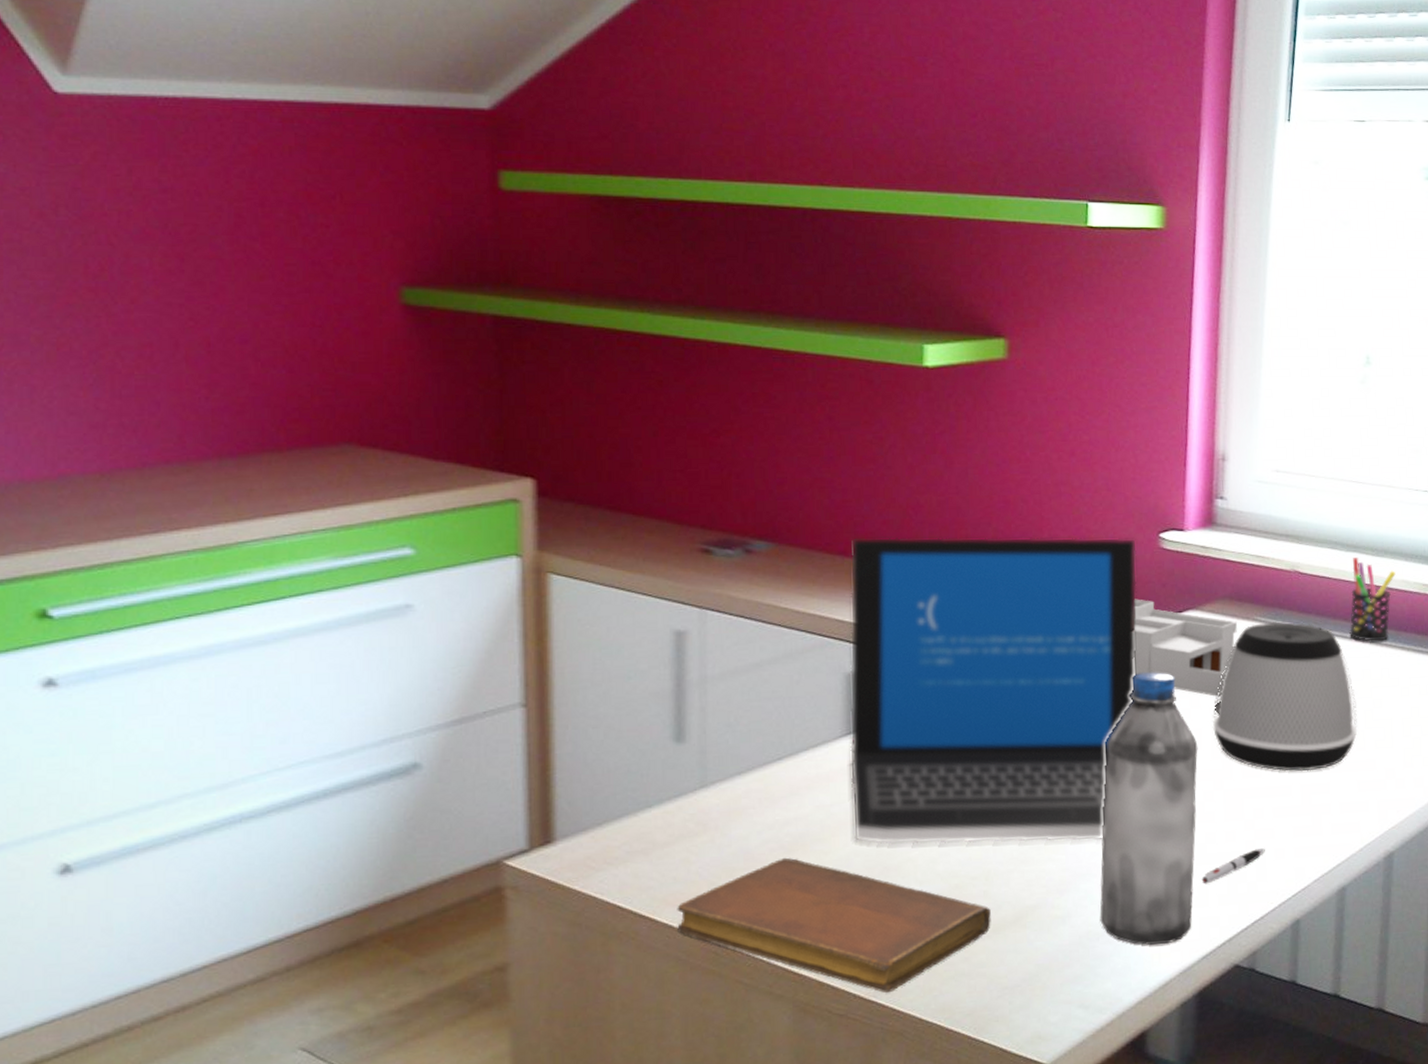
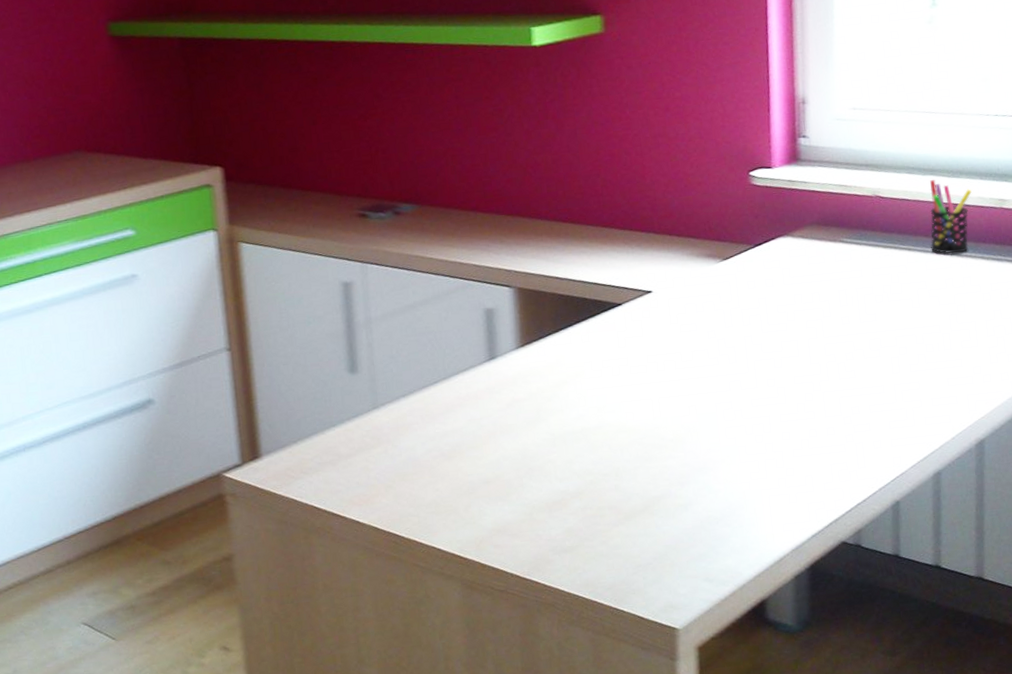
notebook: present [677,857,991,993] -> none [361,463,623,572]
laptop: present [849,536,1138,846] -> none [481,177,736,450]
water bottle: present [1100,672,1198,945] -> none [713,292,801,527]
desk organizer: present [1134,597,1238,698] -> none [730,229,826,311]
pen: present [1201,848,1265,884] -> none [806,440,864,473]
speaker: present [1212,622,1358,772] -> none [807,241,944,373]

